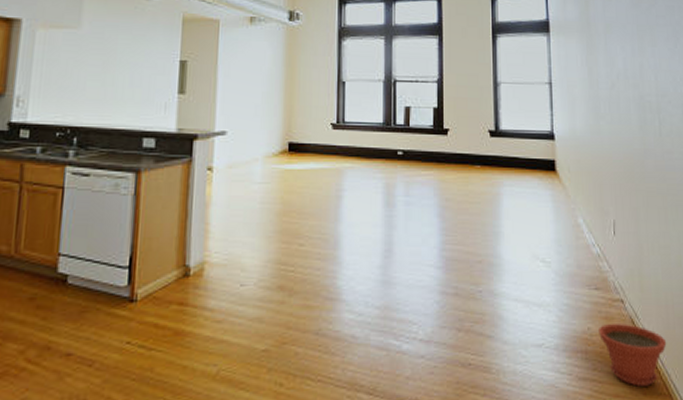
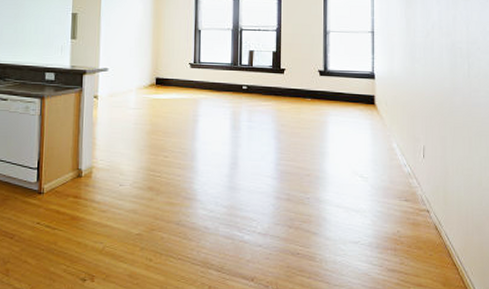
plant pot: present [599,324,667,387] -> none [407,229,465,279]

